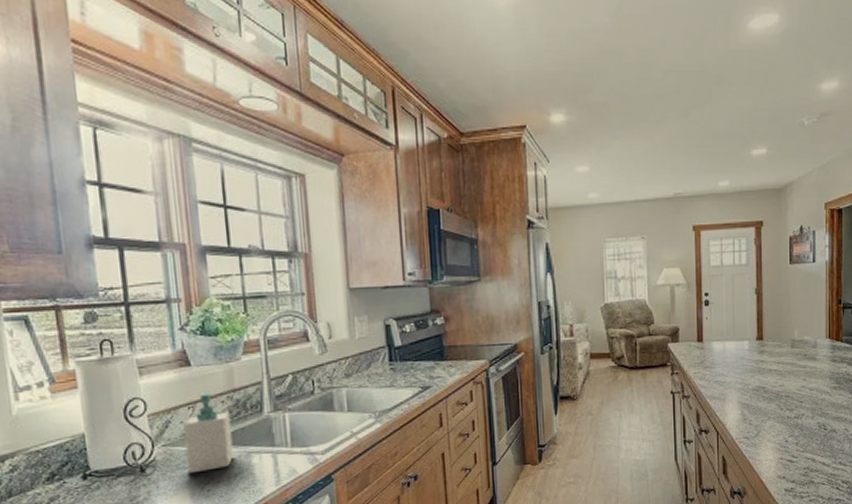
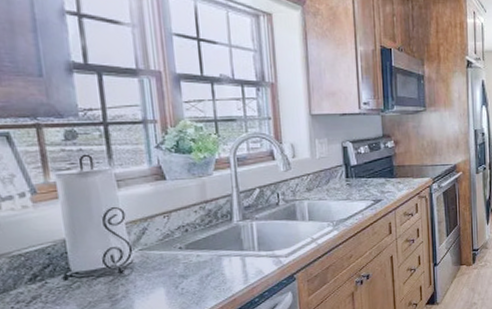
soap bottle: present [183,391,234,474] -> none [159,202,206,275]

